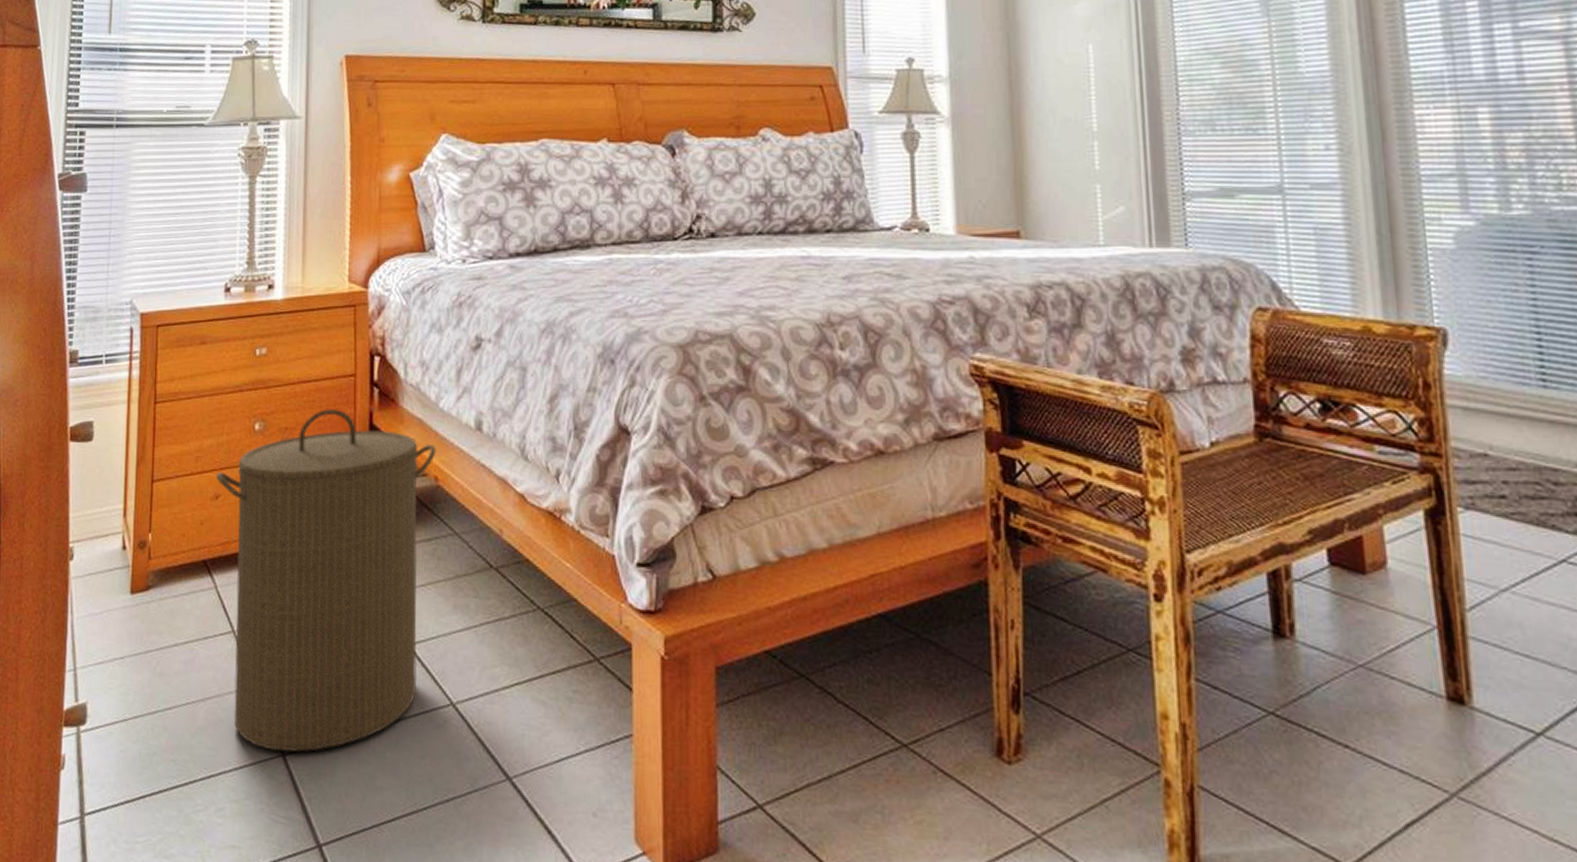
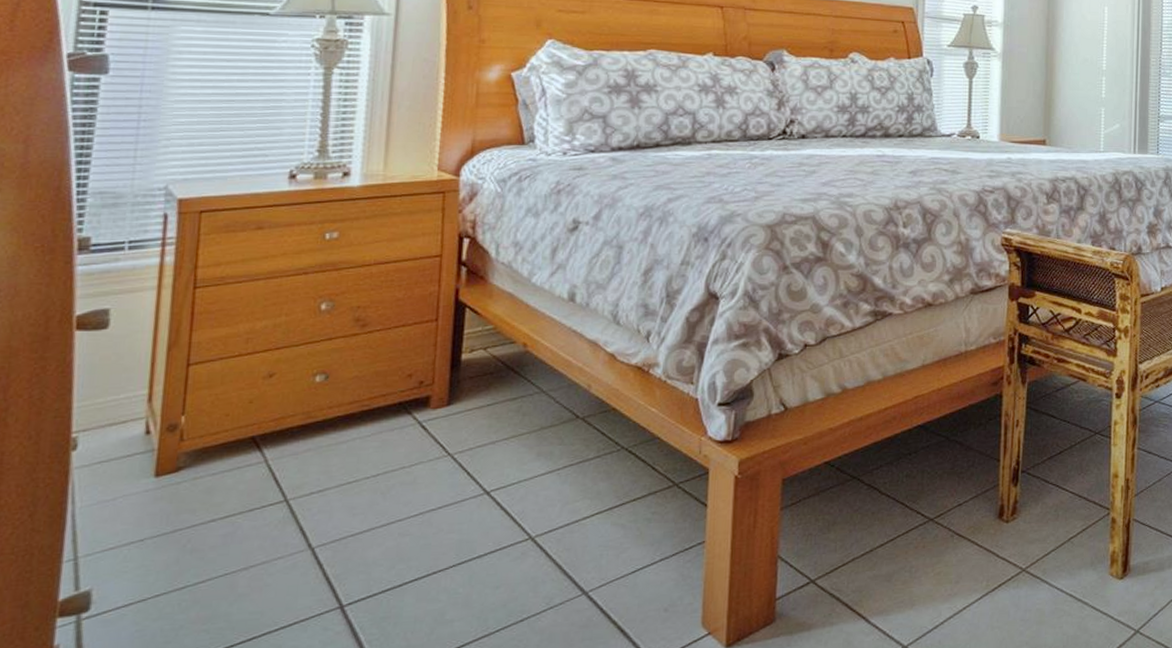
laundry hamper: present [215,408,436,752] -> none [270,286,526,605]

